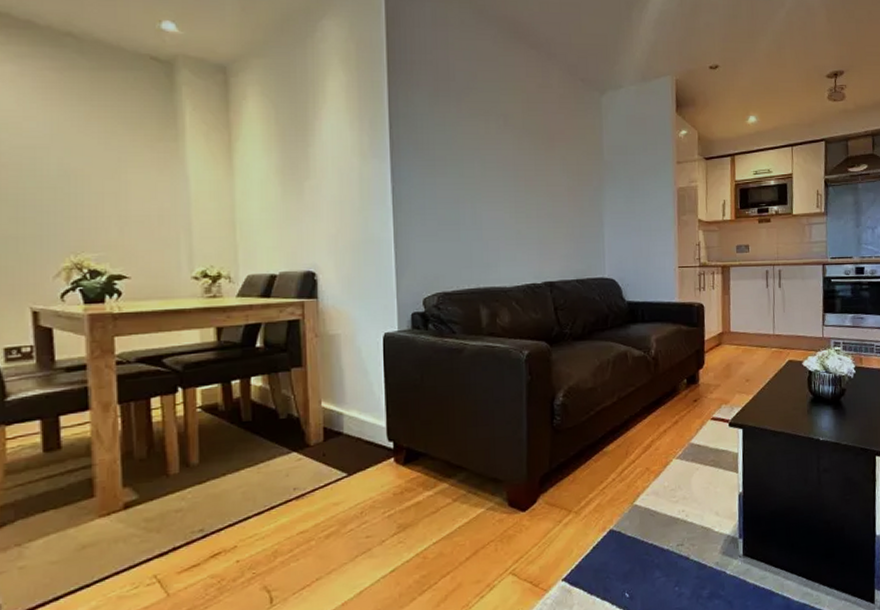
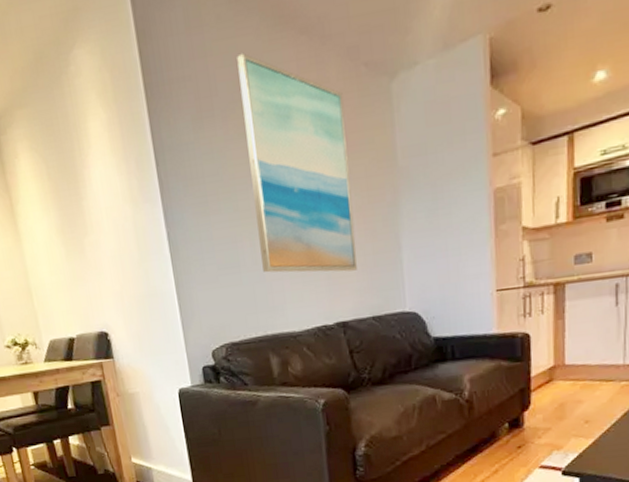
wall art: none [475,52,566,239] -> present [237,52,357,273]

